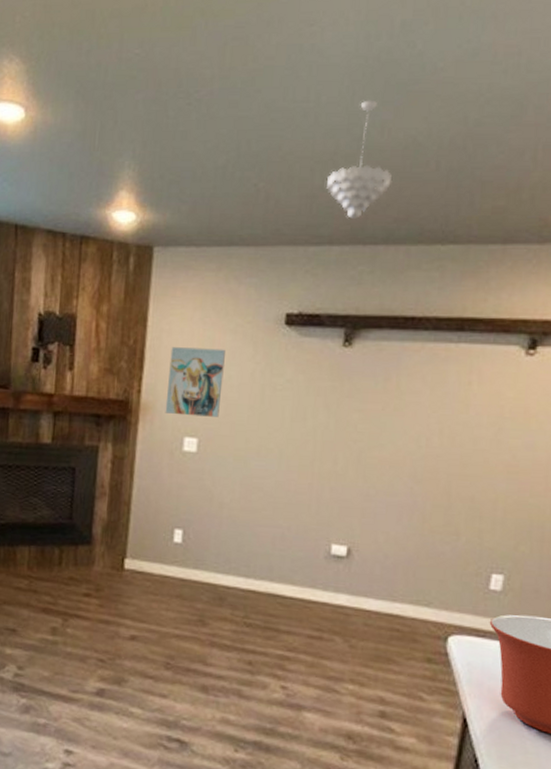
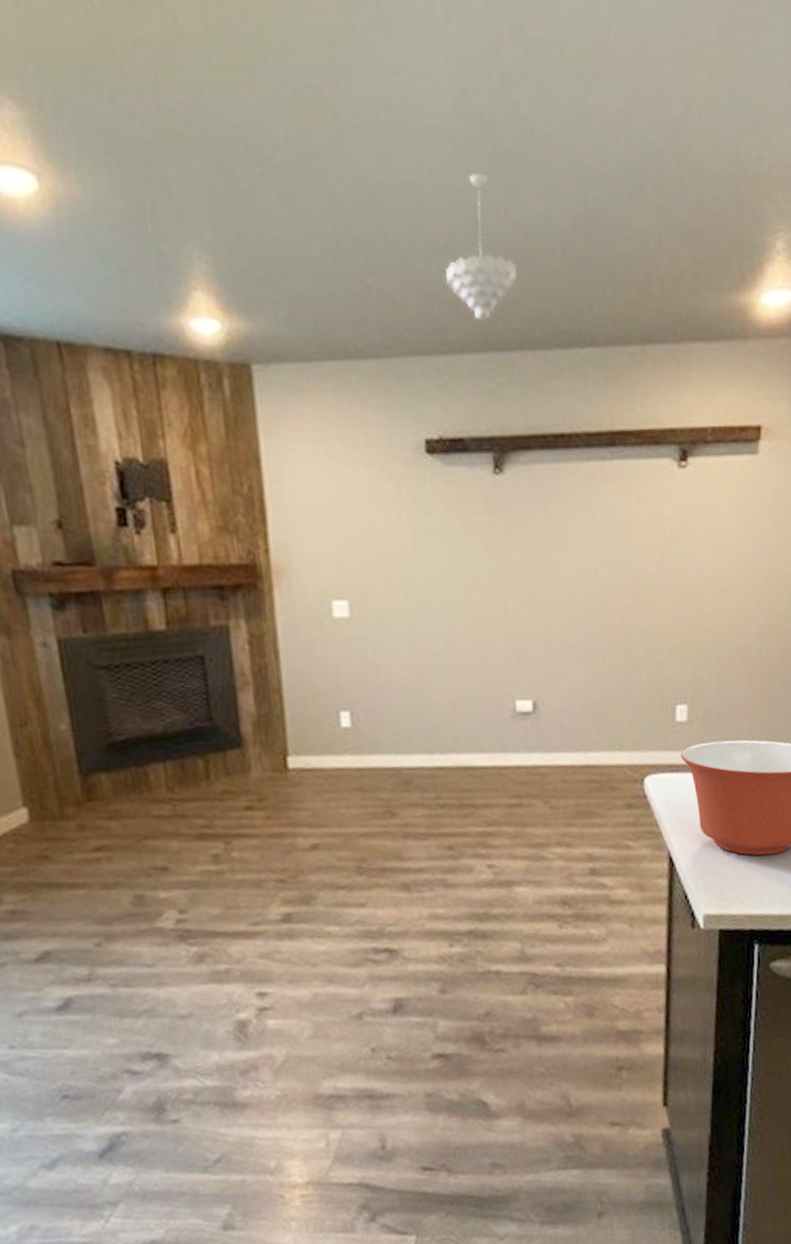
wall art: present [165,347,225,417] -> none [296,488,368,575]

